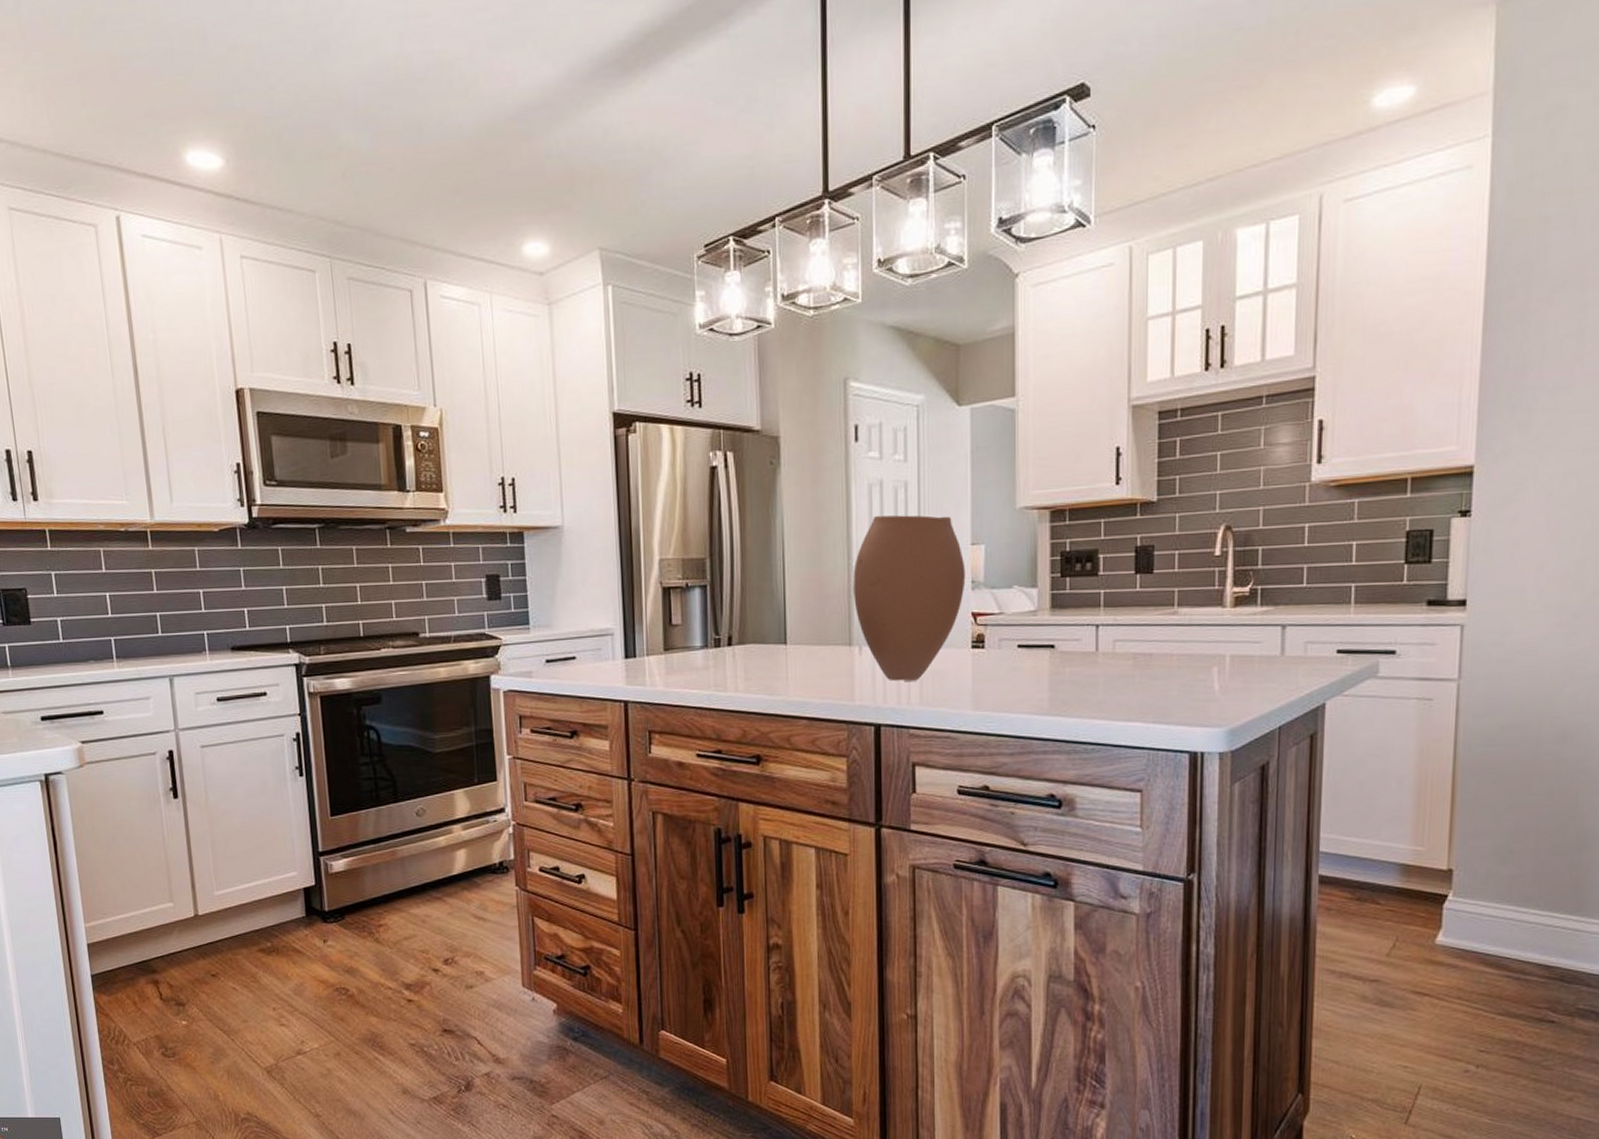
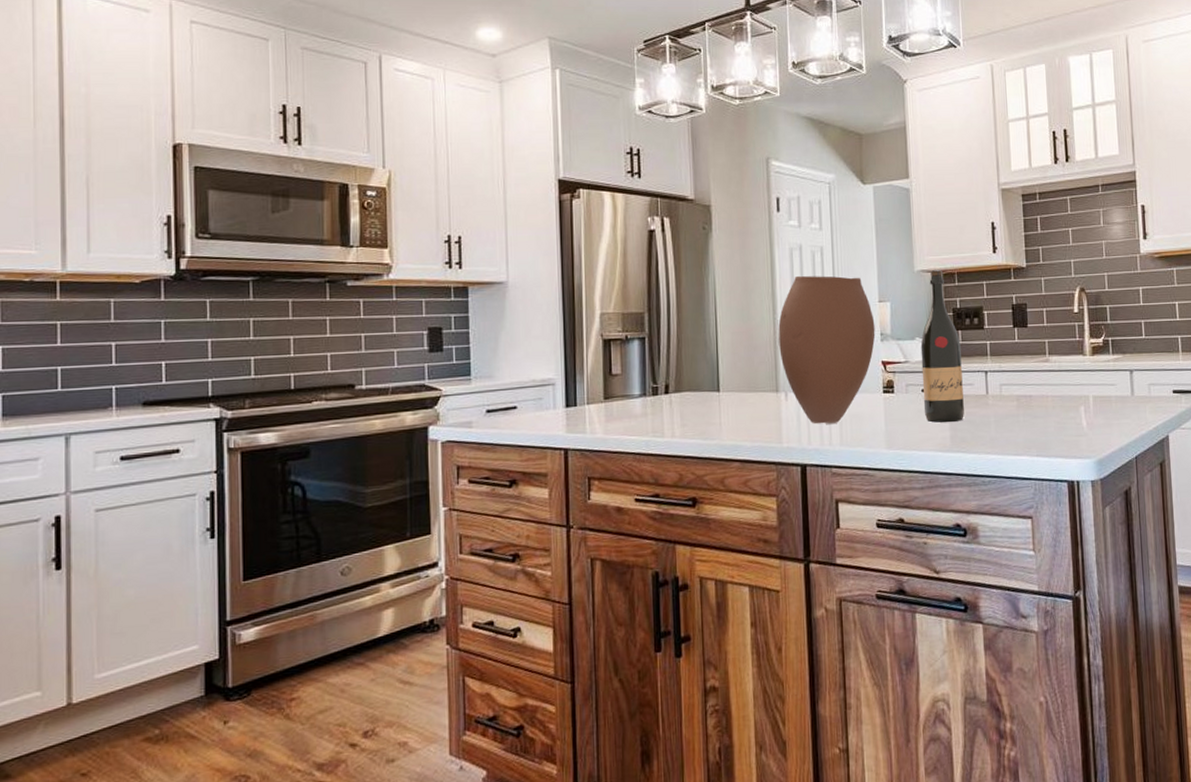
wine bottle: none [1019,505,1068,682] -> present [920,269,964,423]

